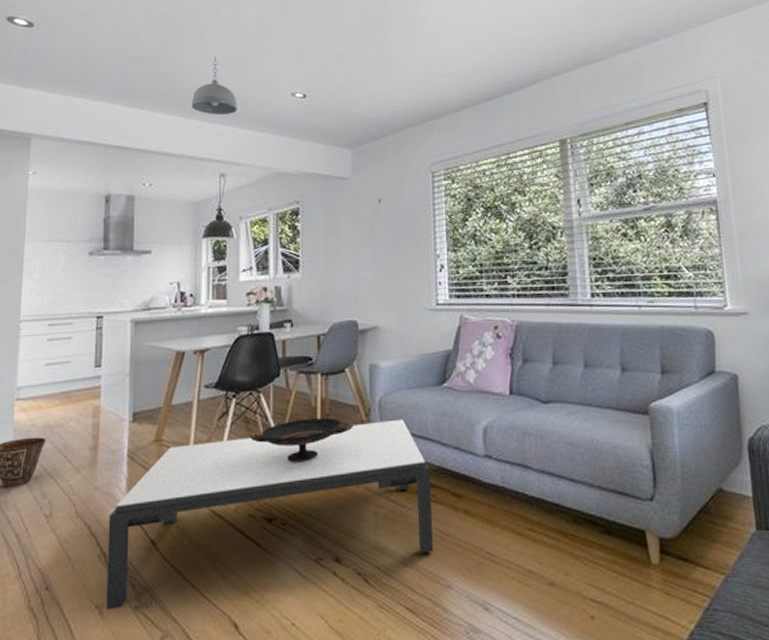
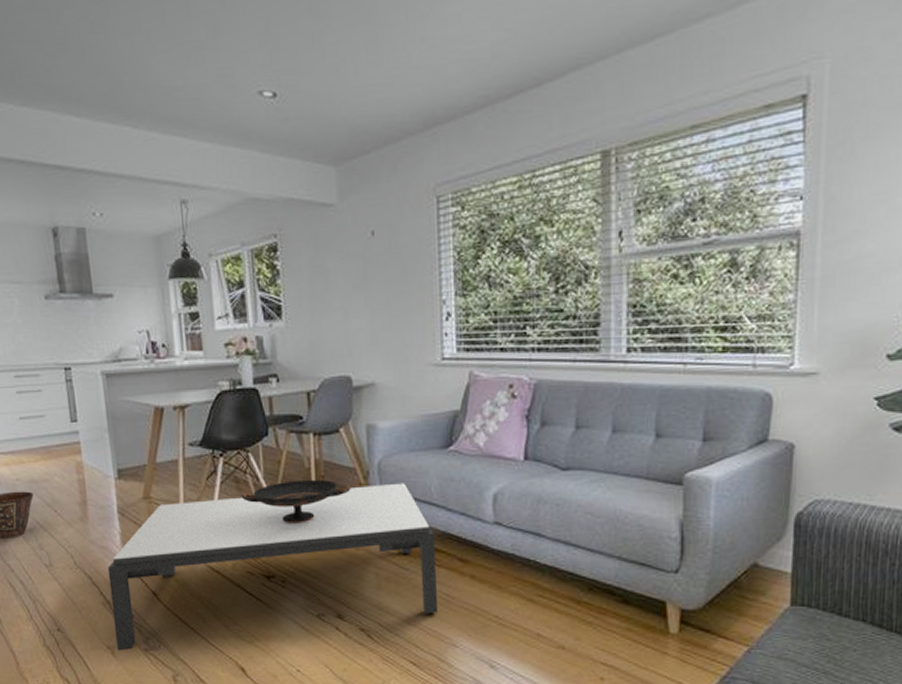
pendant light: present [191,57,237,115] -> none [136,42,193,123]

